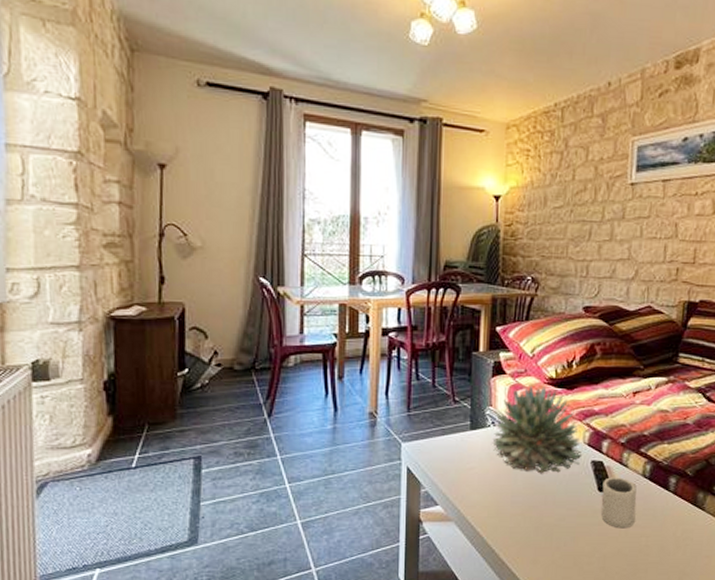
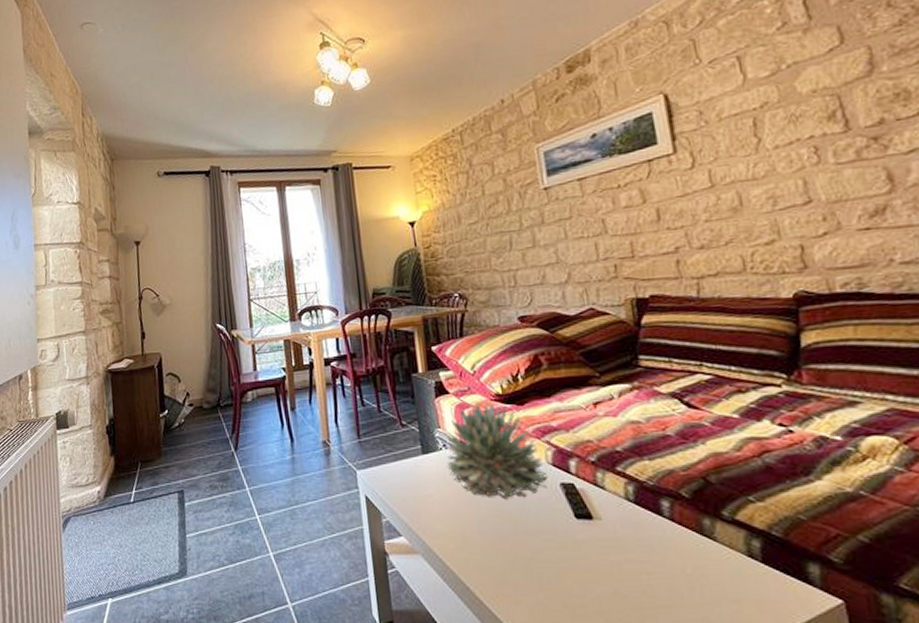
cup: present [601,477,637,529] -> none [578,501,628,564]

